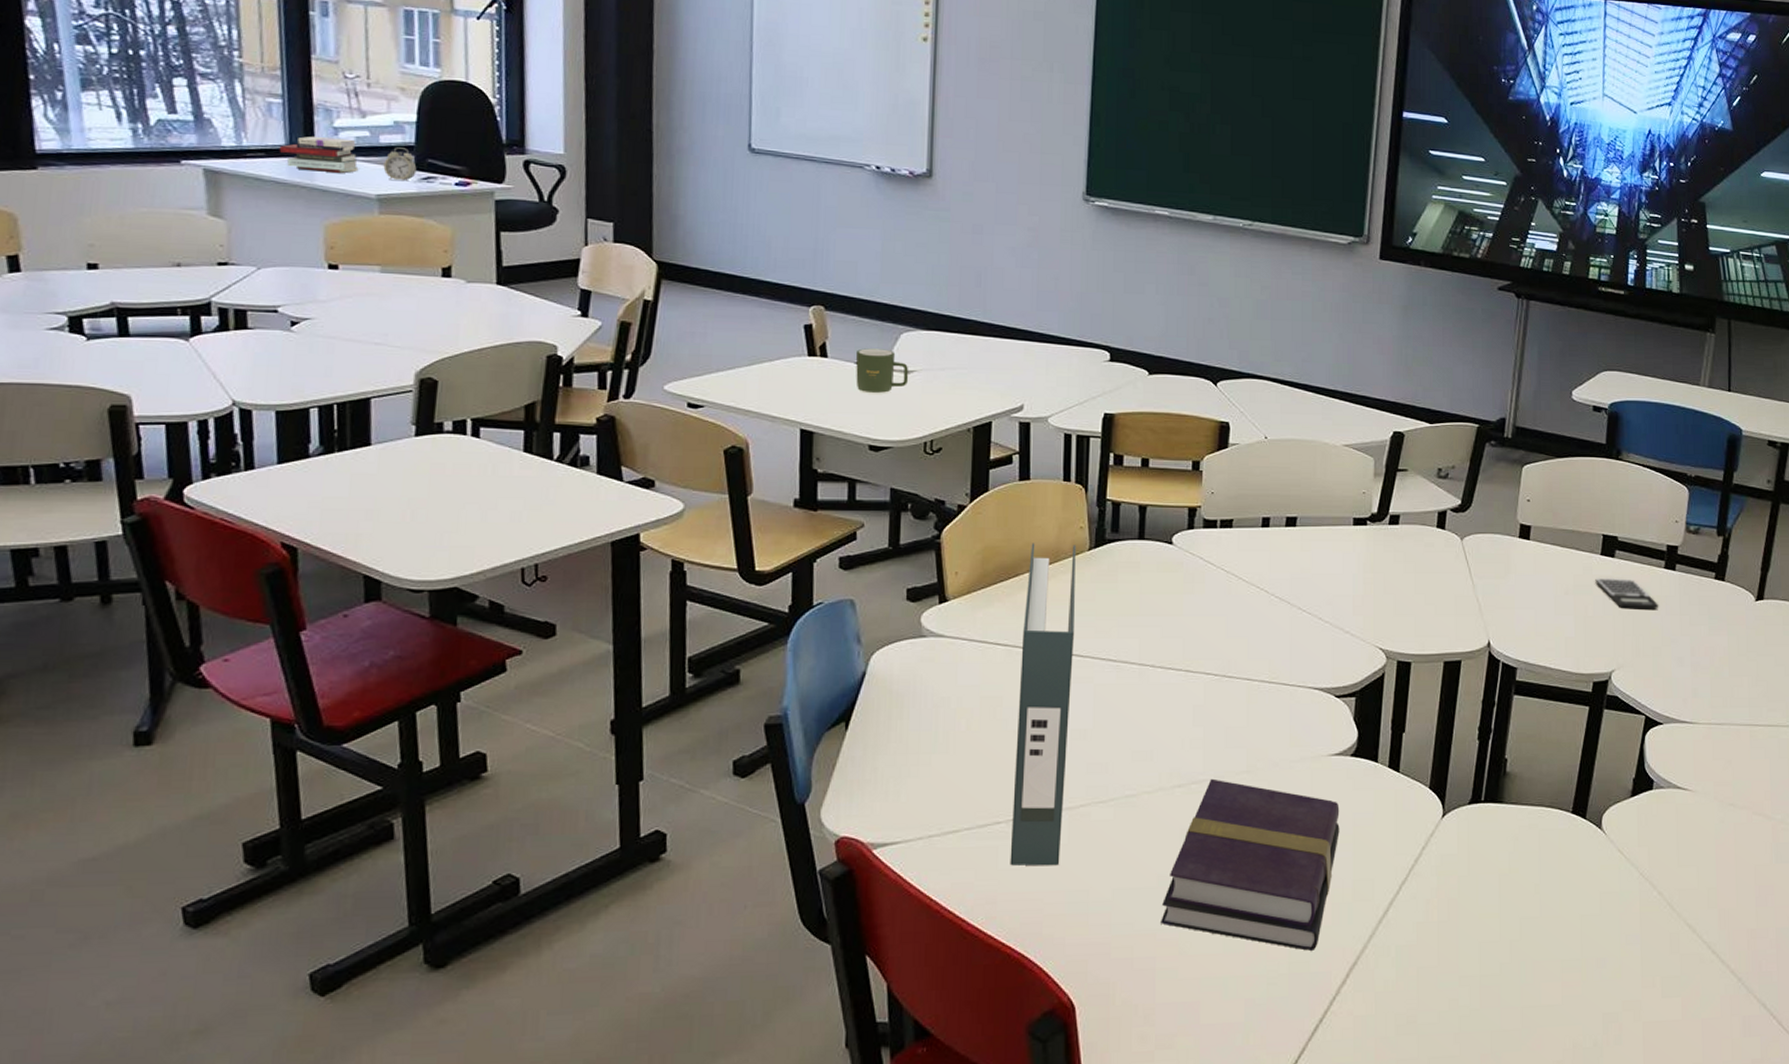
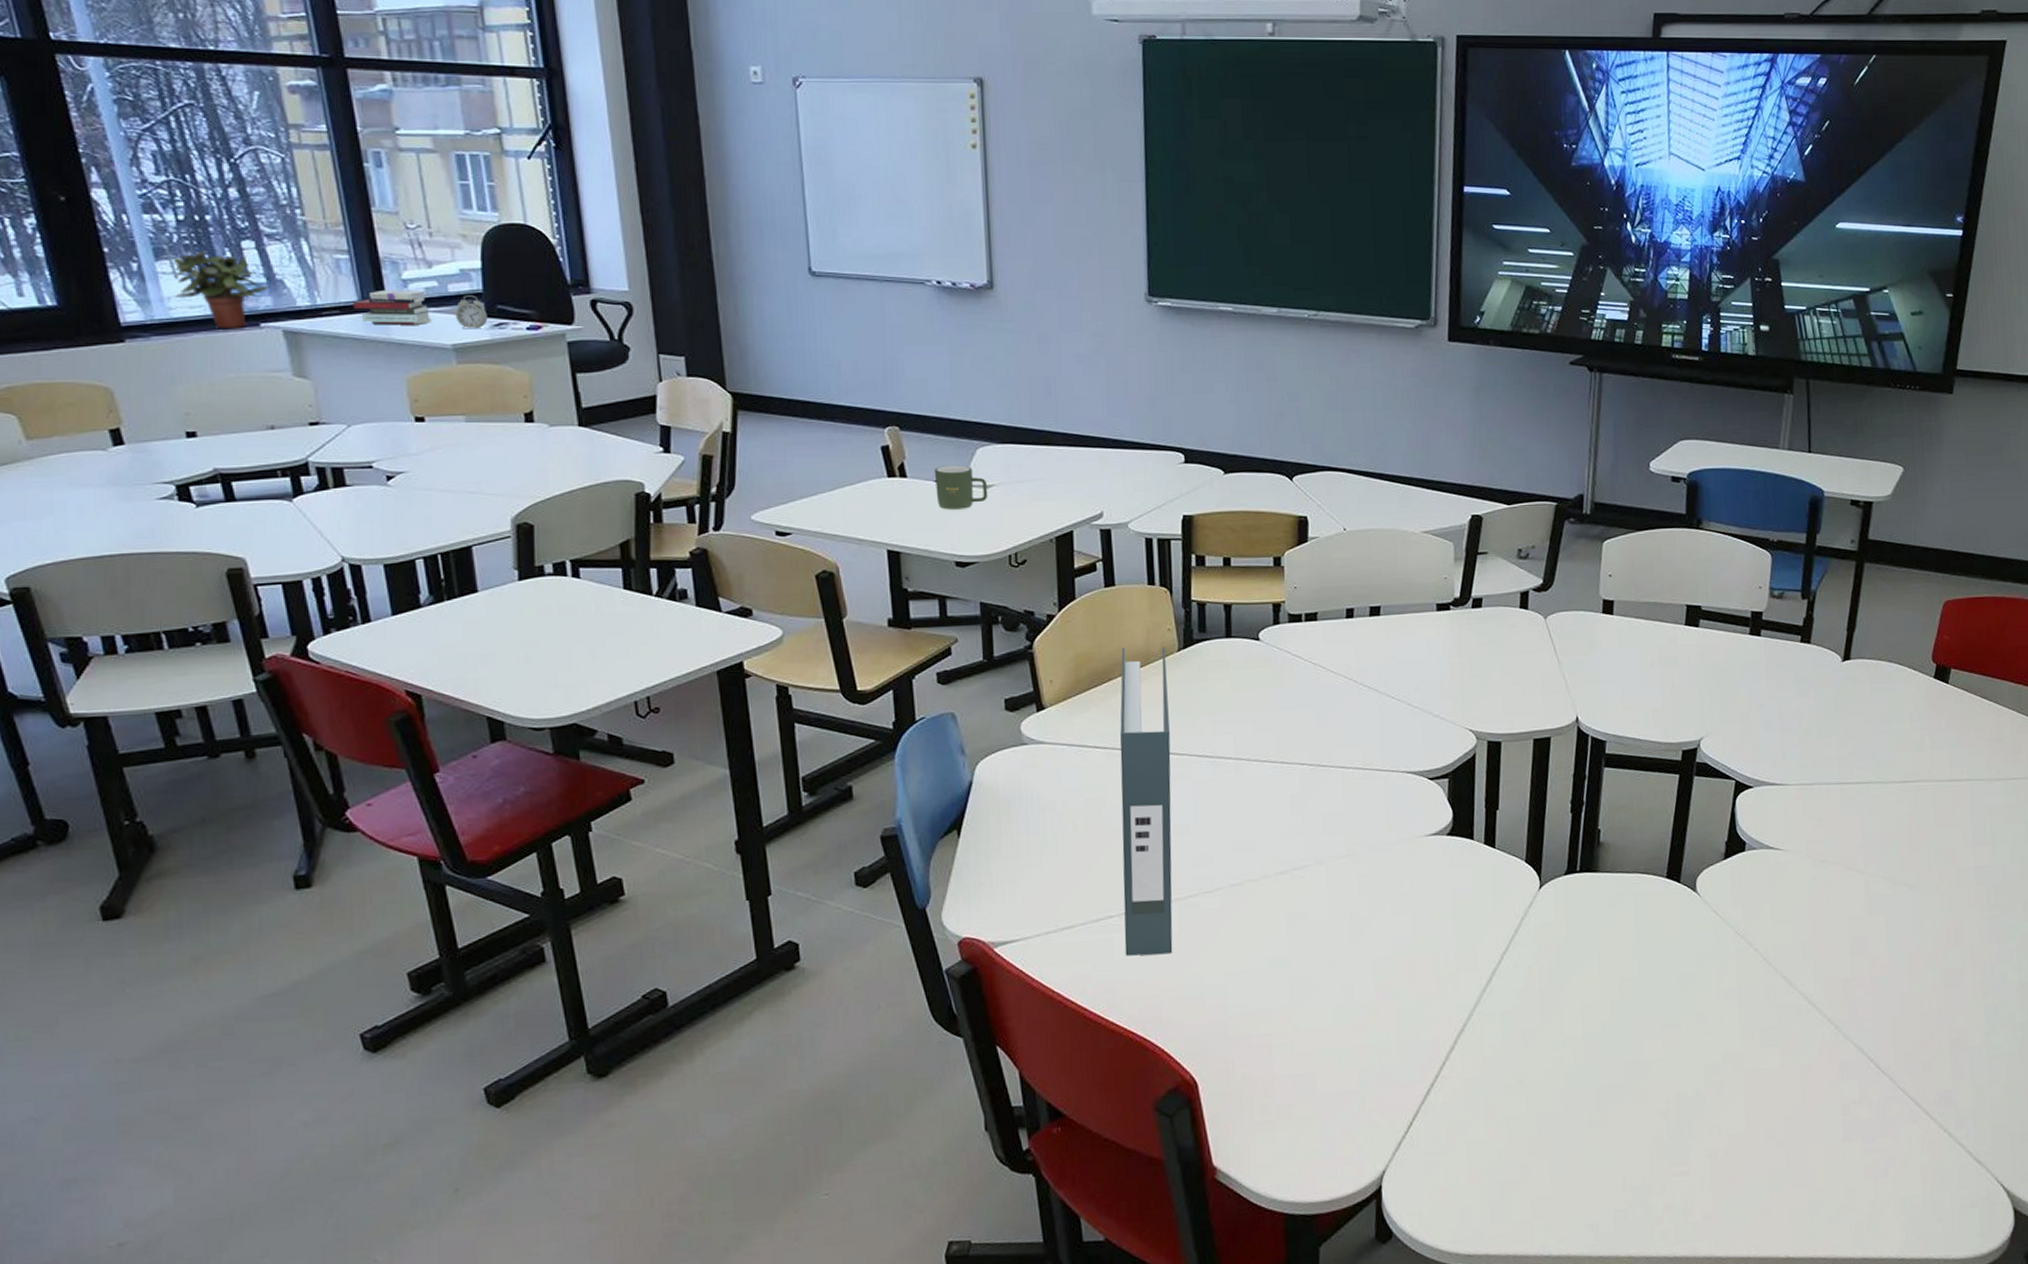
potted plant: none [96,85,196,163] -> present [173,251,270,328]
book: present [1161,778,1340,951] -> none [1273,864,1440,1021]
calculator: present [1595,577,1659,609] -> none [1680,647,1746,677]

